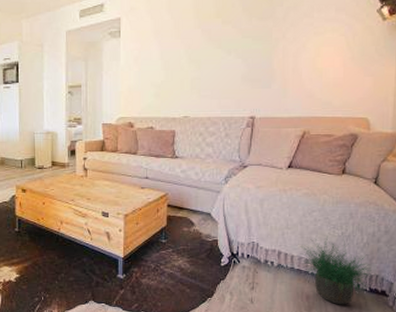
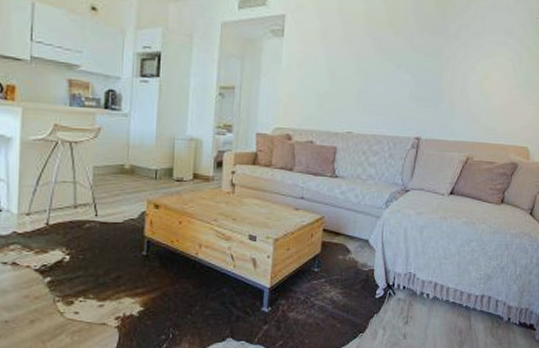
potted plant: present [298,234,376,305] -> none [453,266,526,340]

